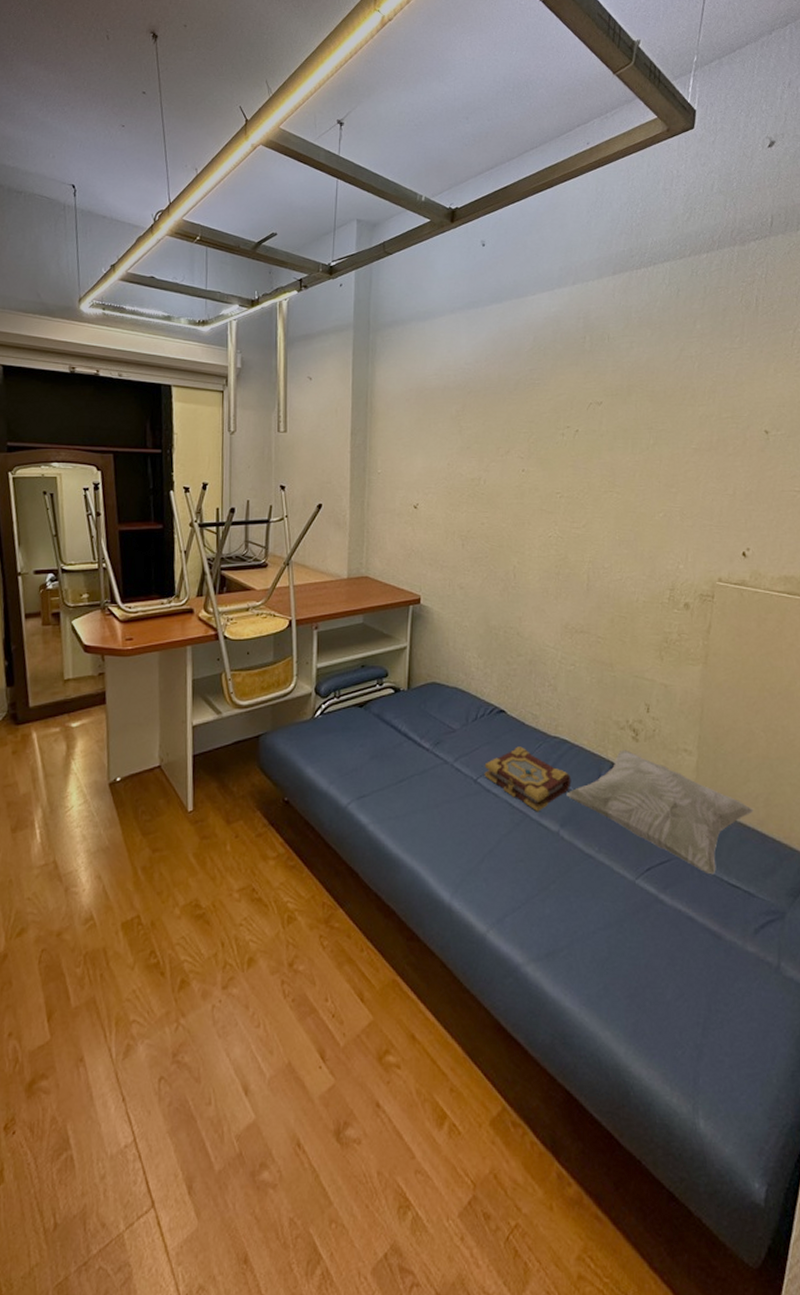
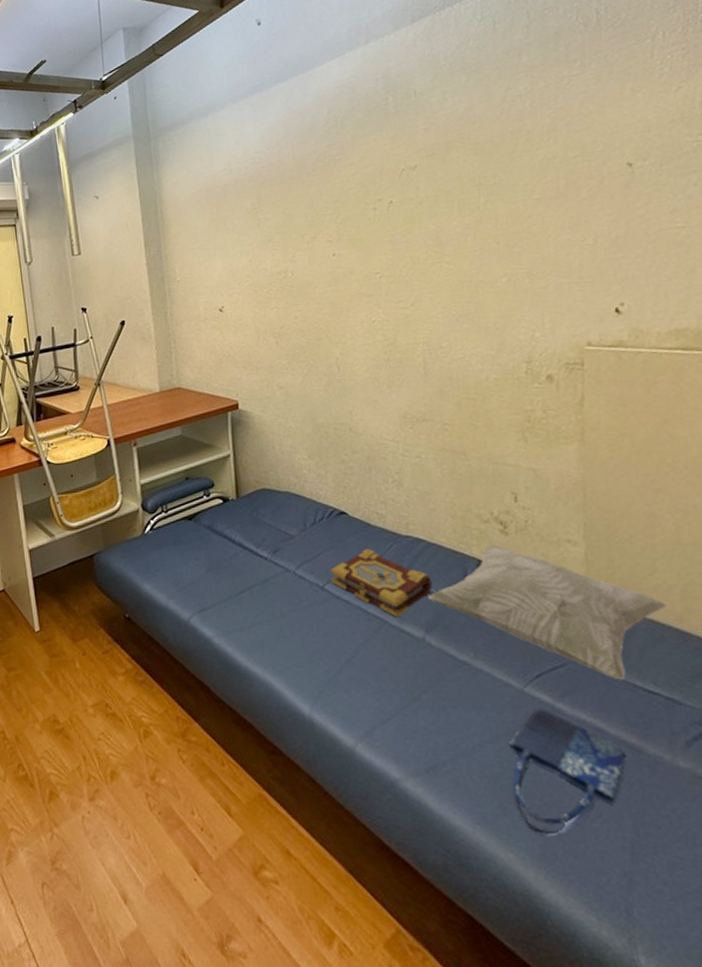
shopping bag: none [616,899,708,1014] -> present [508,709,625,835]

